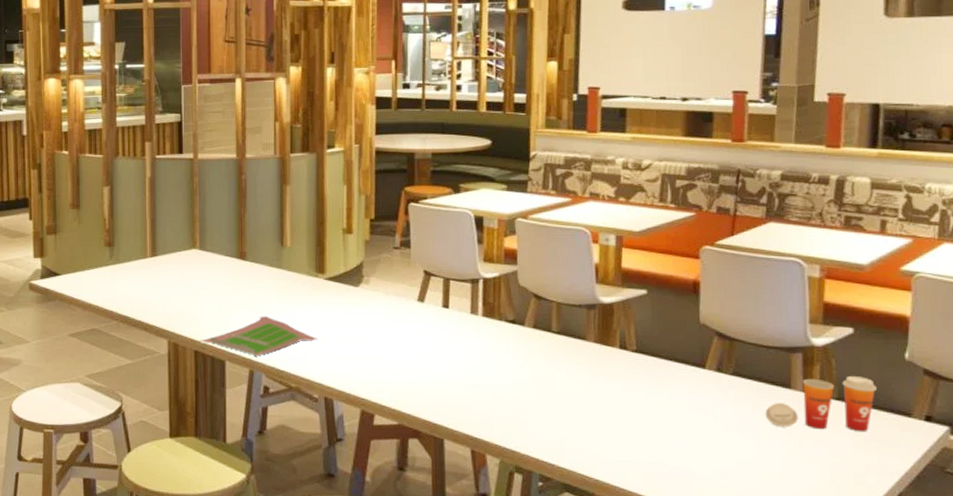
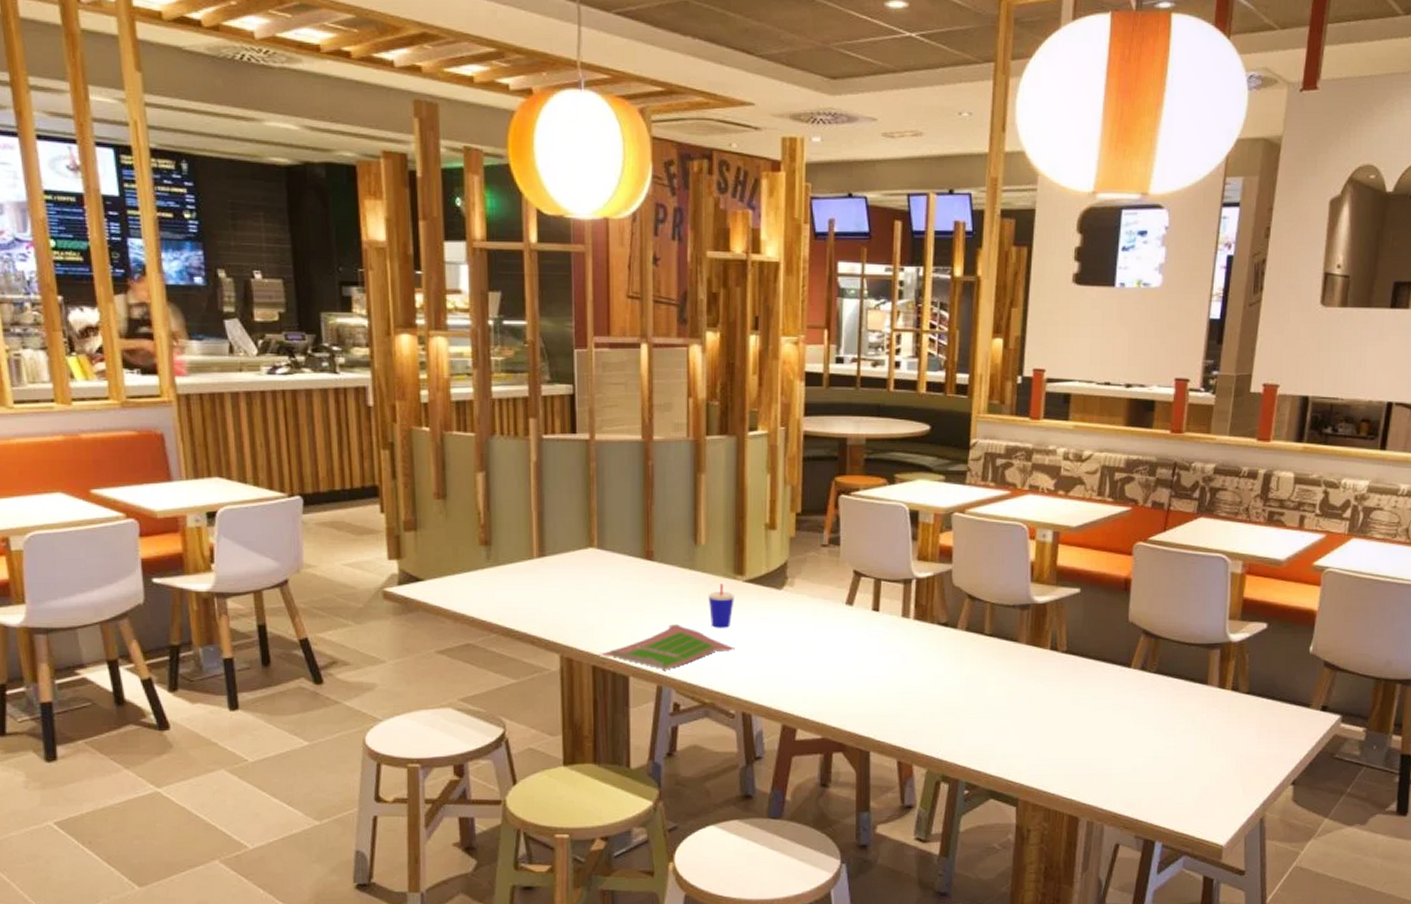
beverage cup: none [293,281,316,320] -> present [708,584,734,628]
beverage cup: present [765,375,877,432] -> none [1182,669,1283,724]

